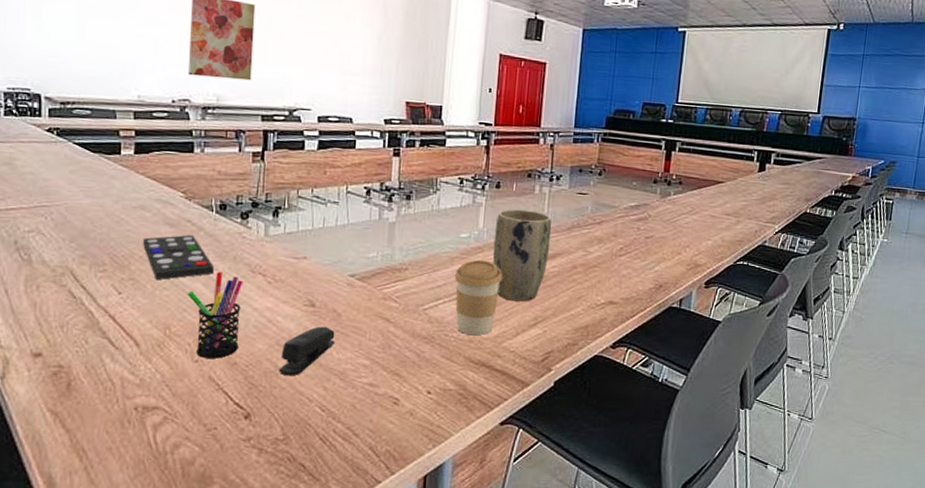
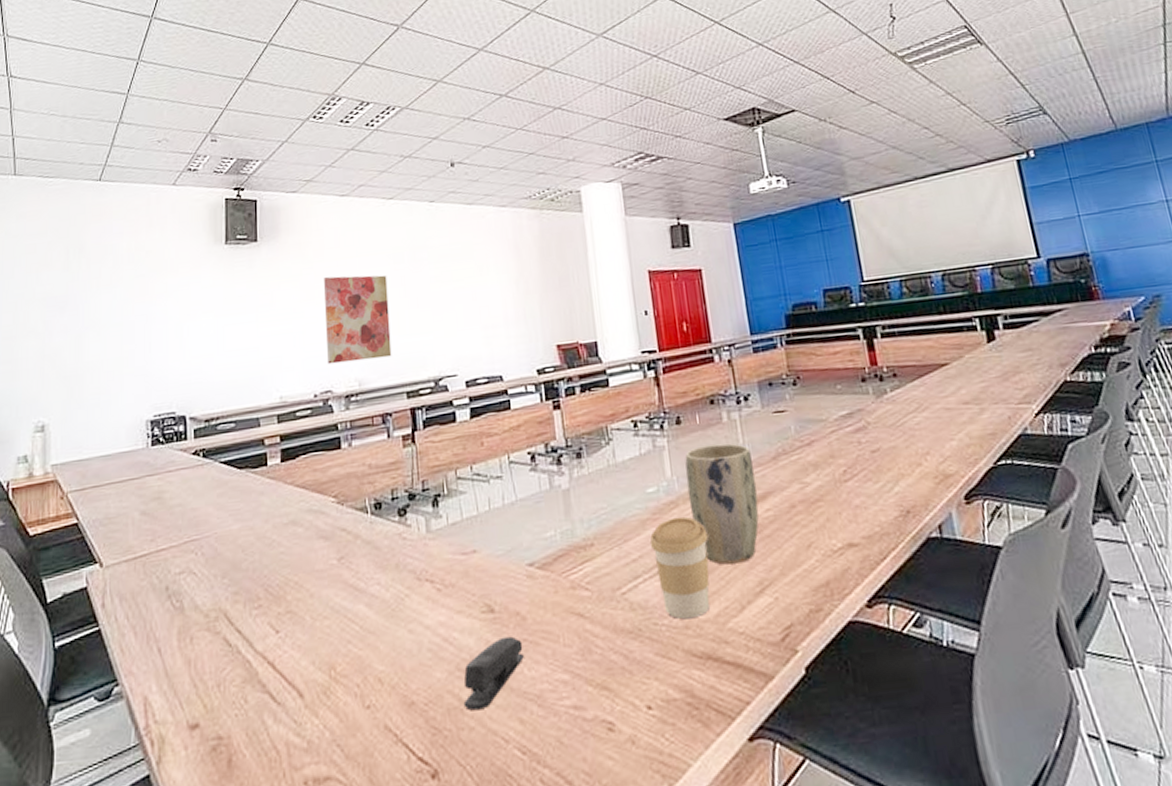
remote control: present [143,234,215,280] -> none [298,545,377,608]
pen holder: present [188,272,243,359] -> none [351,586,414,702]

